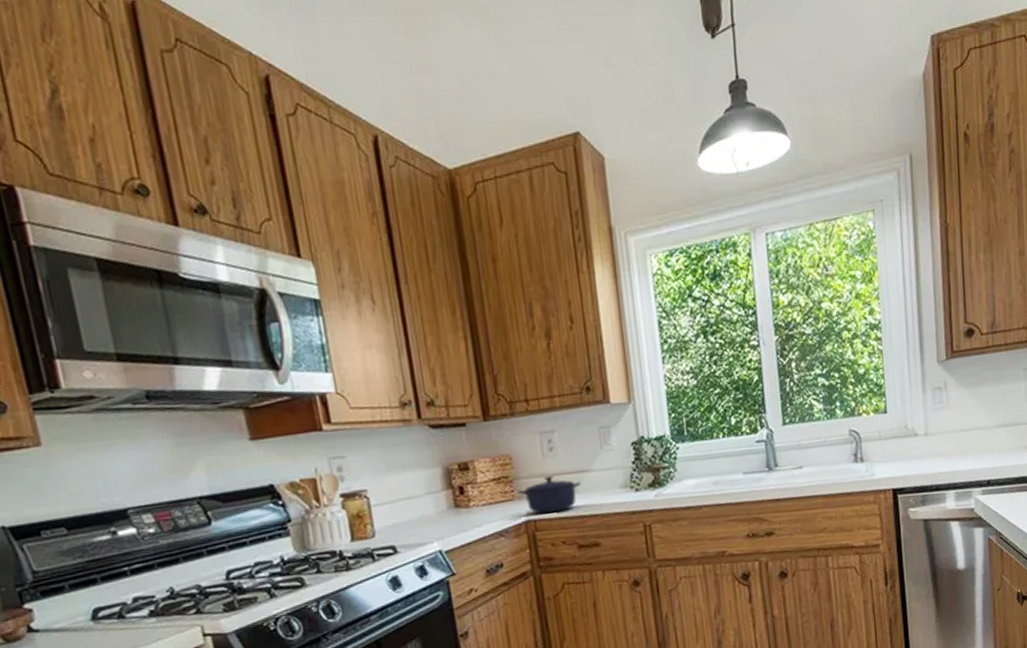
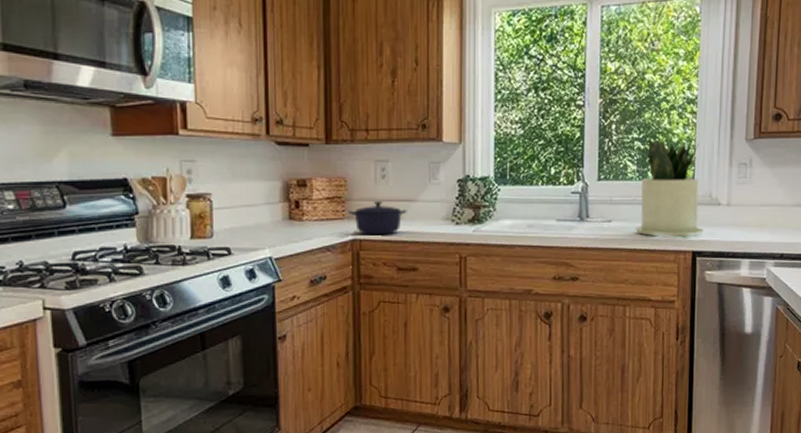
planter: none [828,365,903,479] -> present [635,137,705,238]

